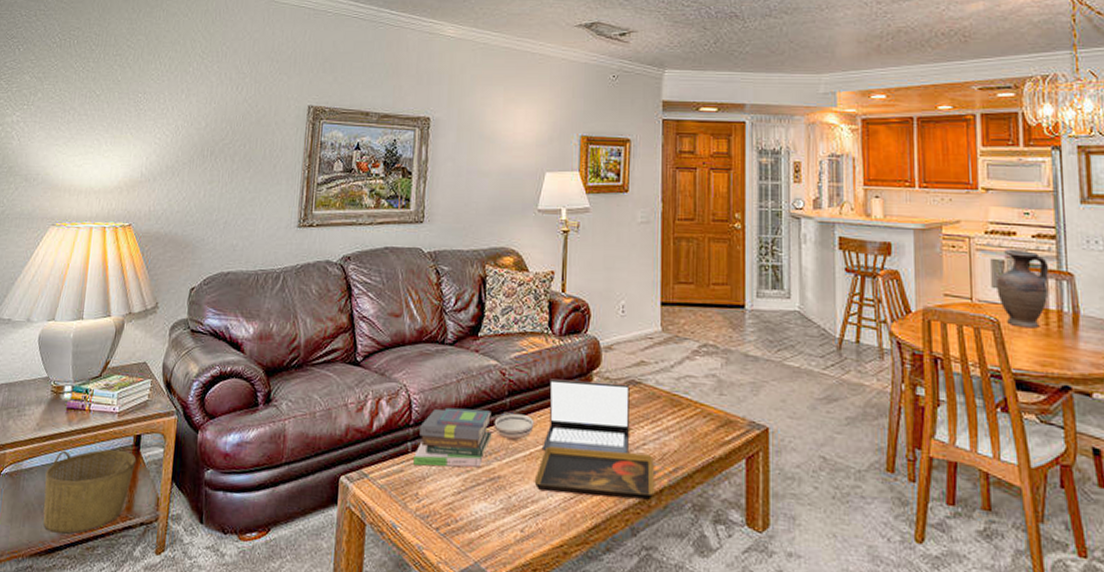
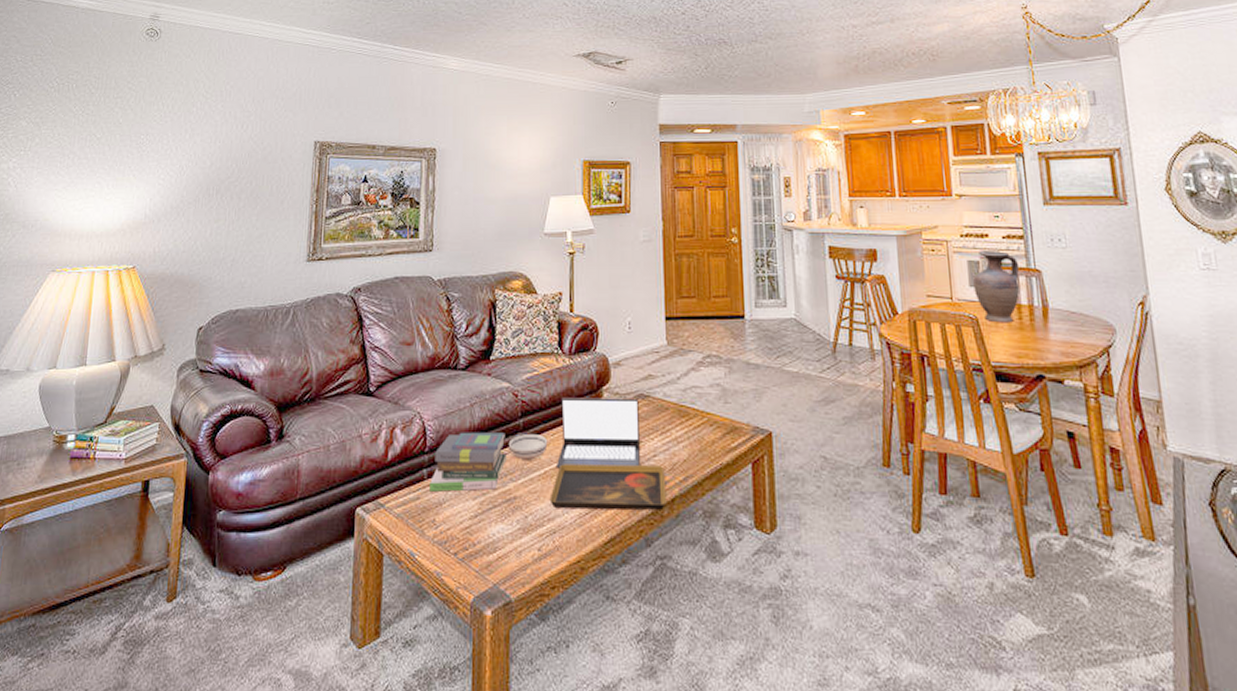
basket: present [43,449,137,534] -> none [47,498,145,588]

